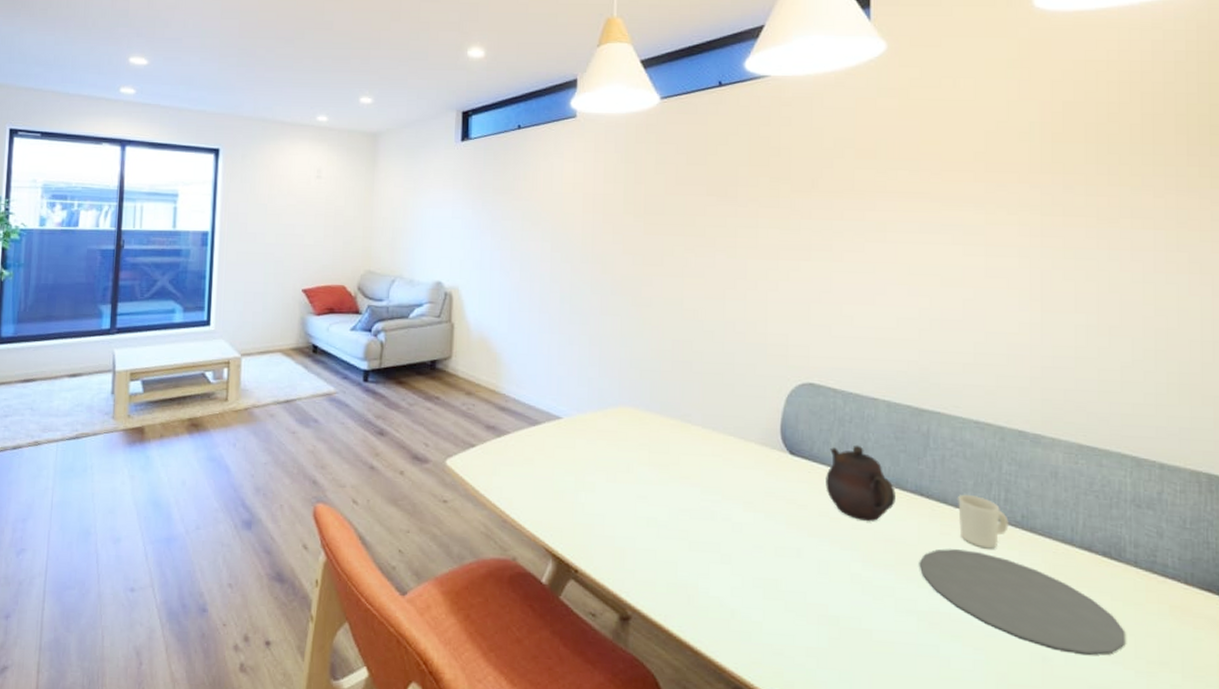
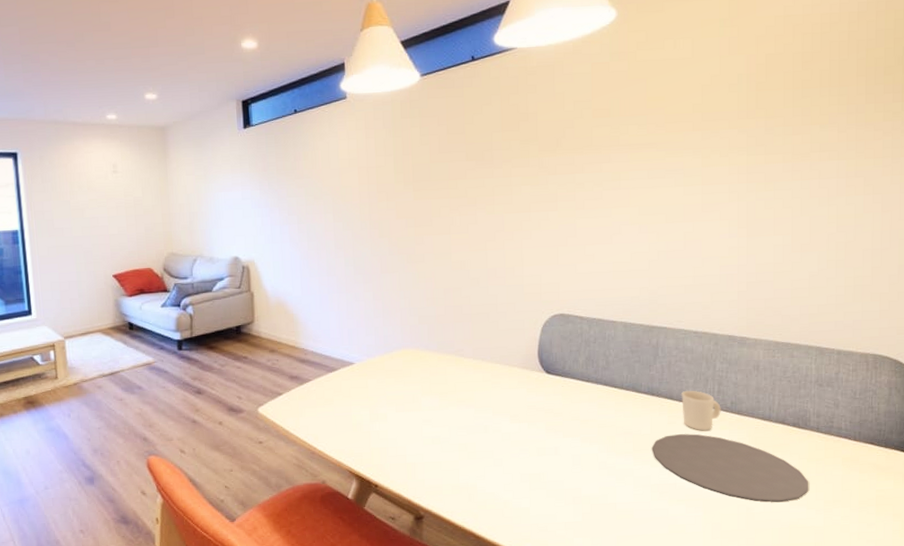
teapot: present [826,445,896,521] -> none [576,360,632,420]

